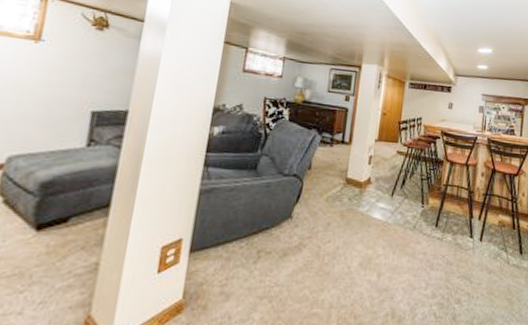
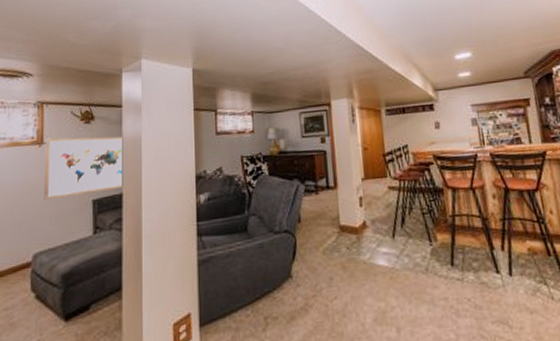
wall art: none [31,35,138,105] -> present [44,136,125,201]

